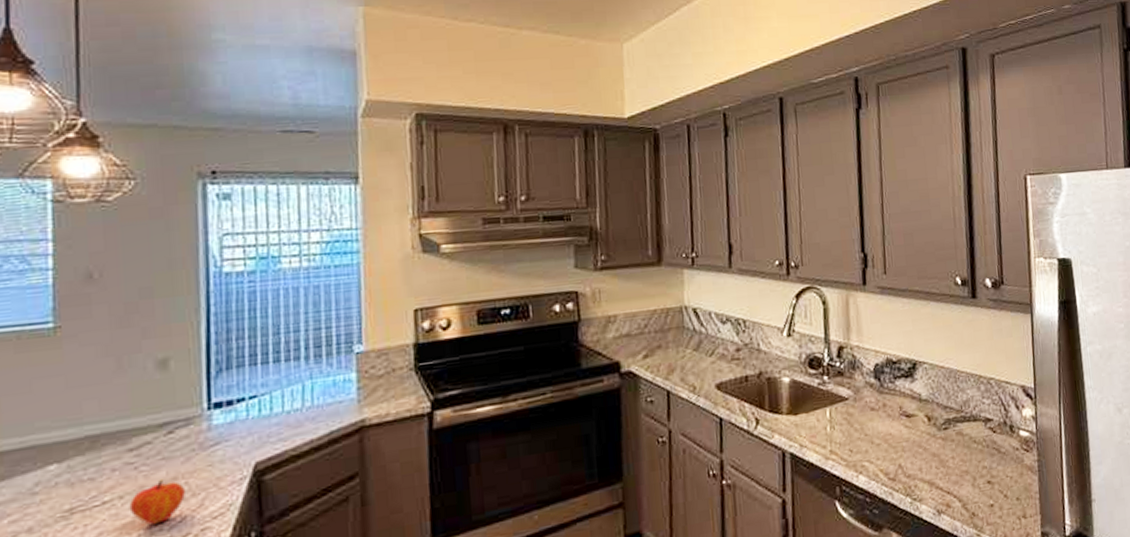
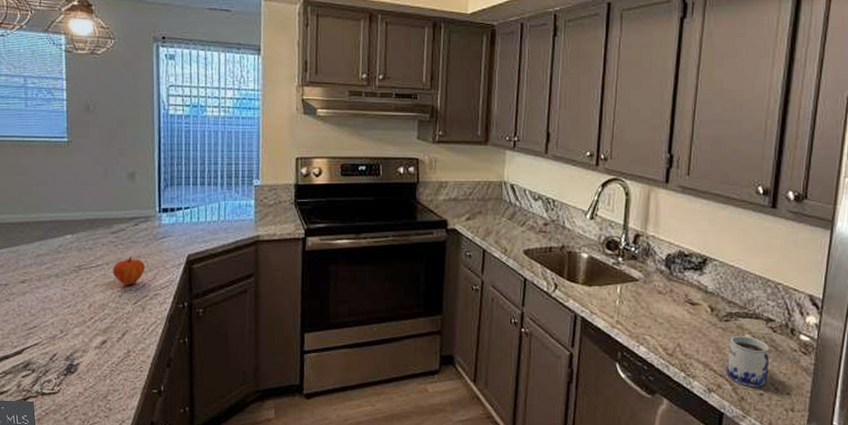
mug: none [951,439,996,500] -> present [726,334,770,387]

